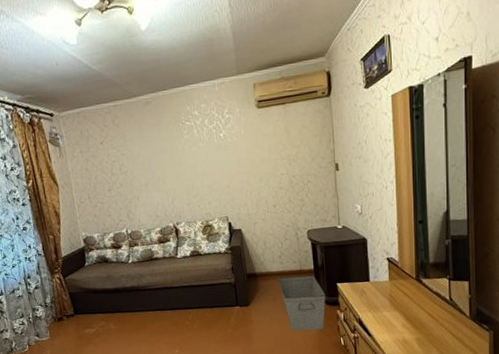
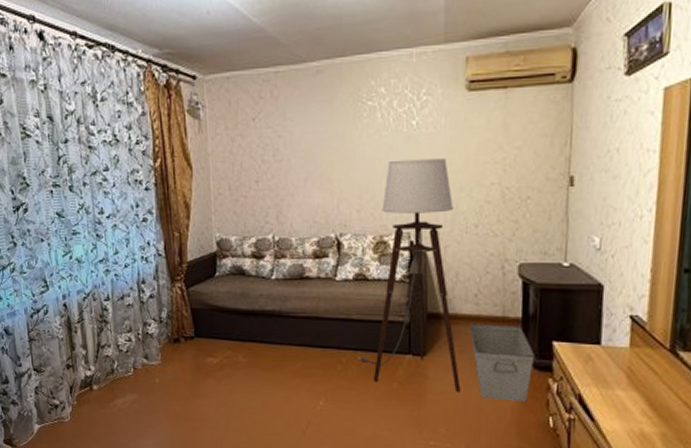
floor lamp: none [200,159,277,330] -> present [357,159,461,392]

